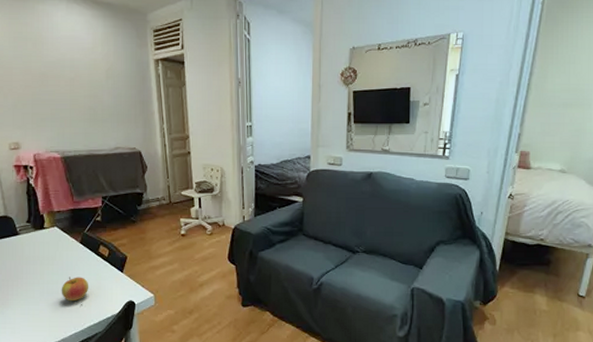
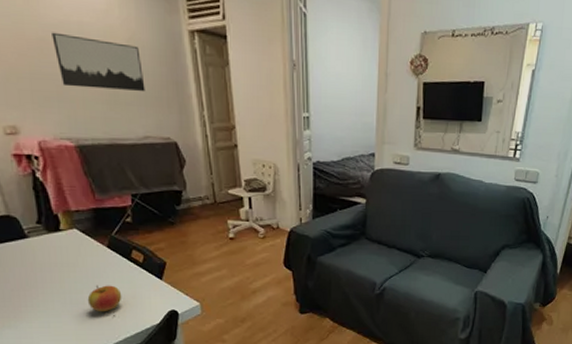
wall art: none [51,68,118,111] -> present [52,32,145,92]

